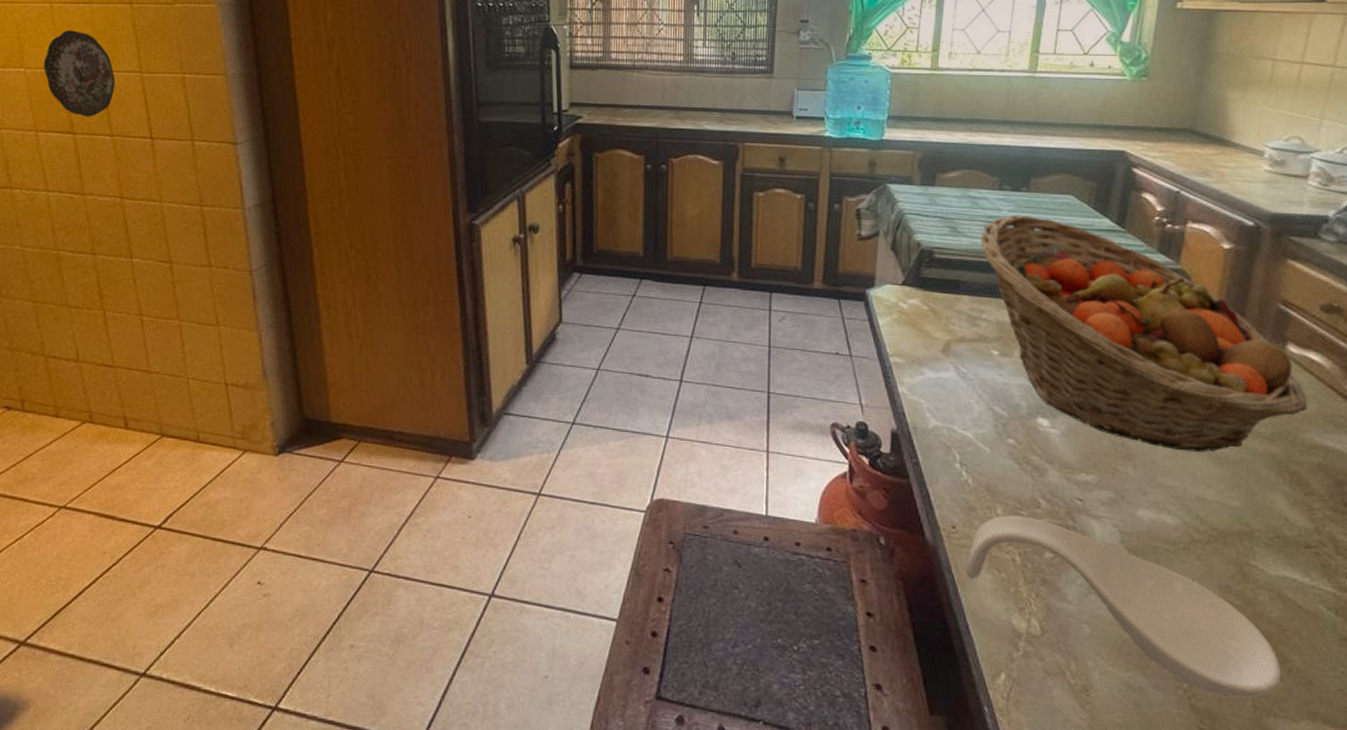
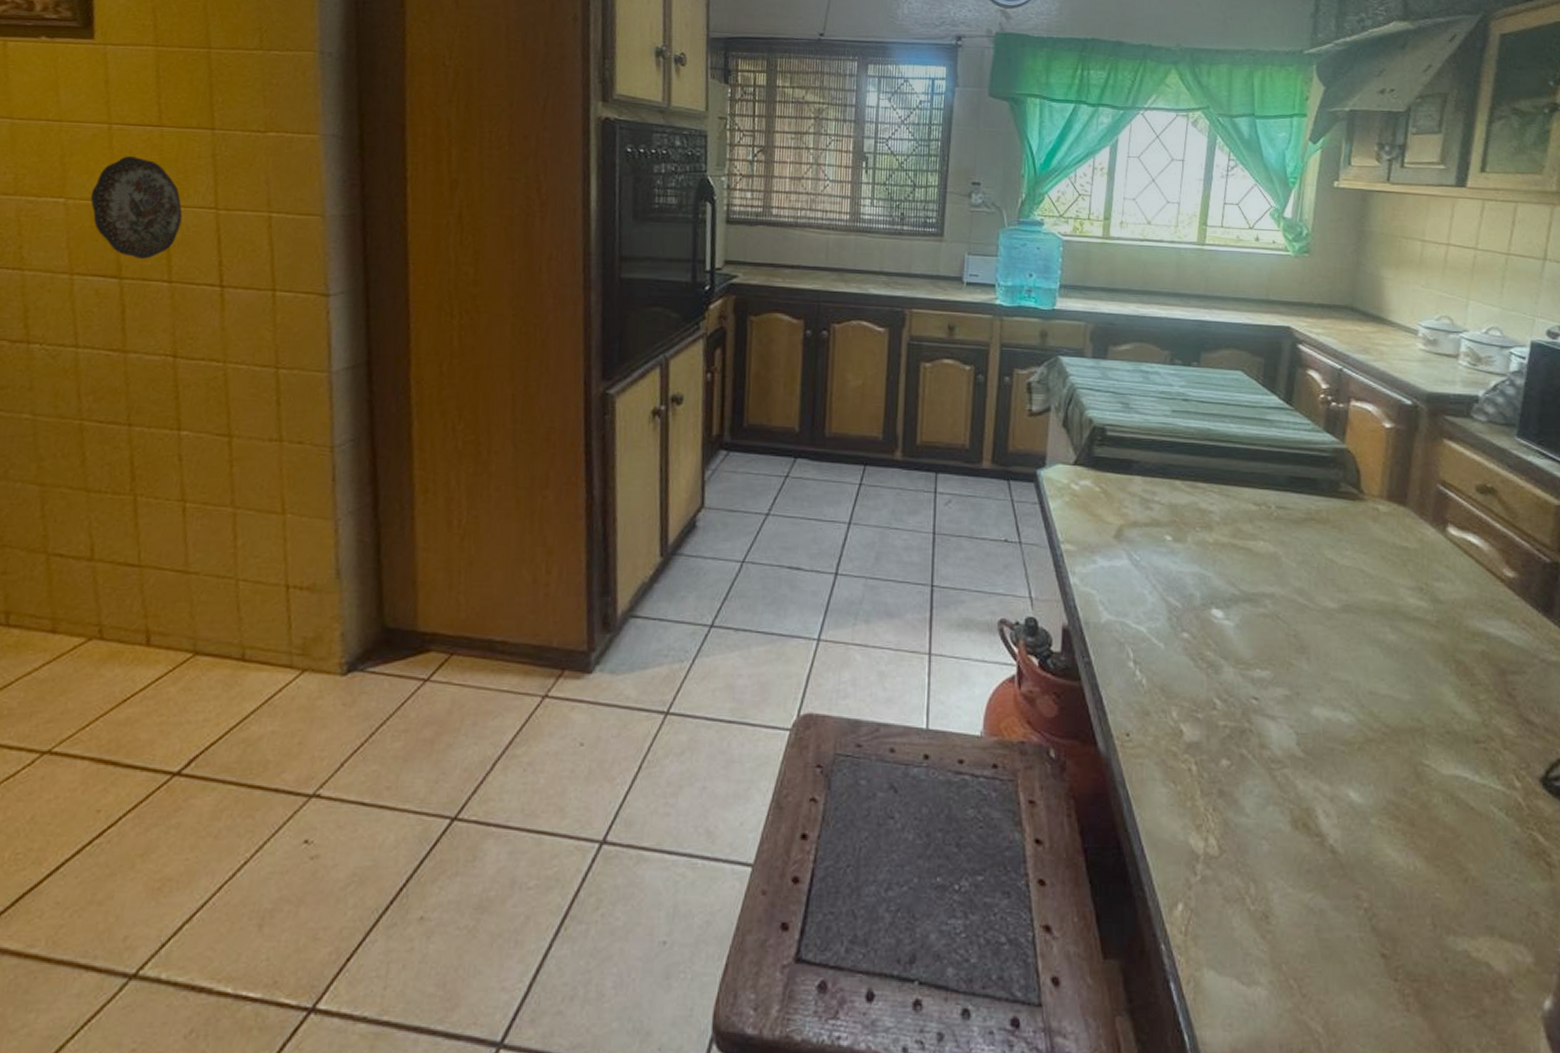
spoon rest: present [967,515,1281,699] -> none [1141,719,1458,916]
fruit basket: present [980,214,1307,452] -> none [1152,390,1469,642]

